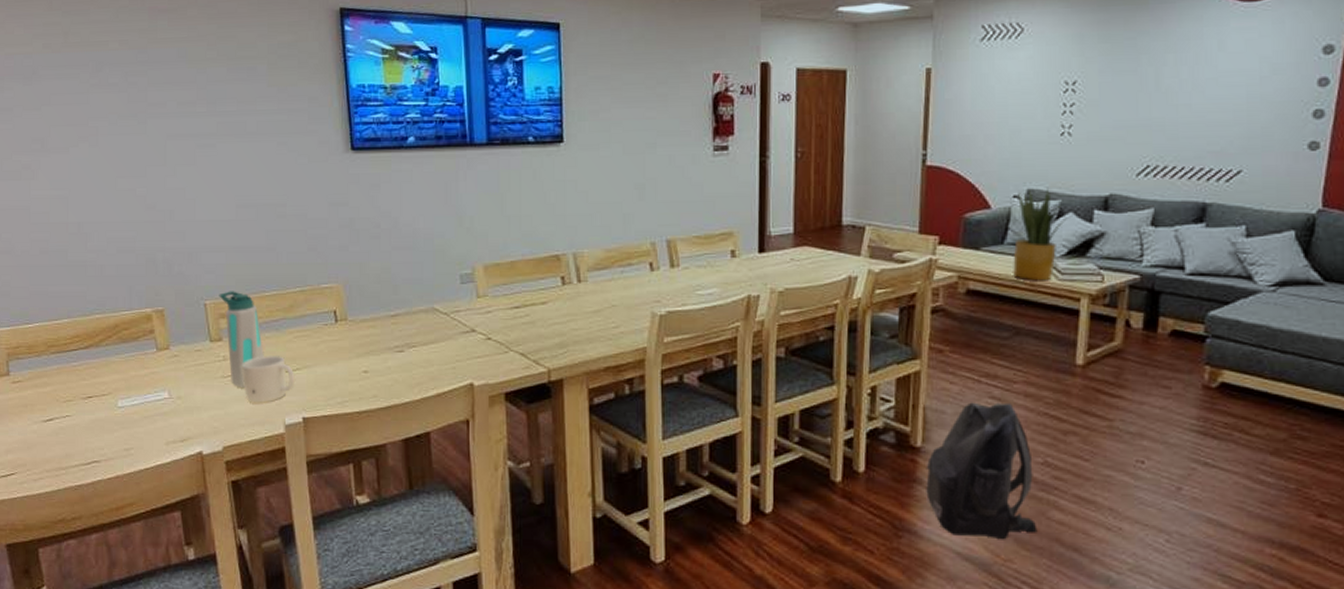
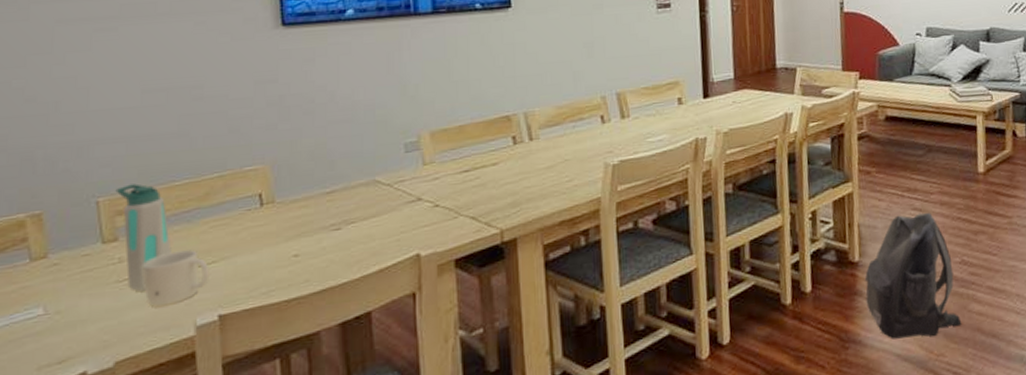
planter: present [1013,188,1067,281] -> none [919,25,960,105]

